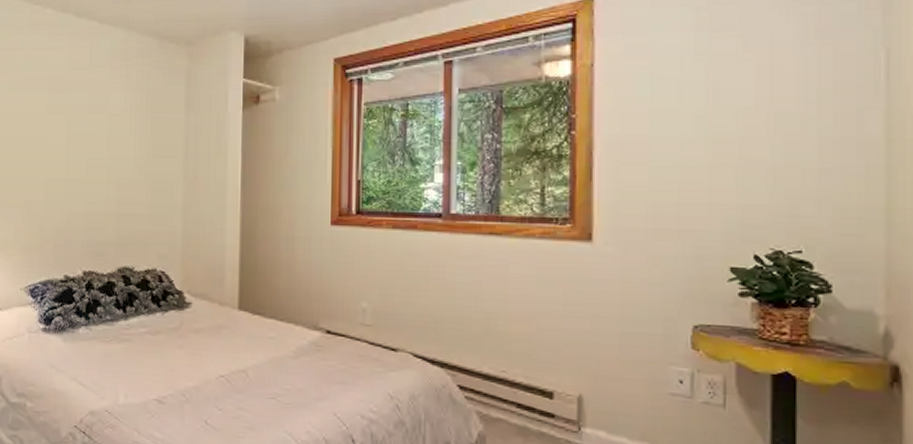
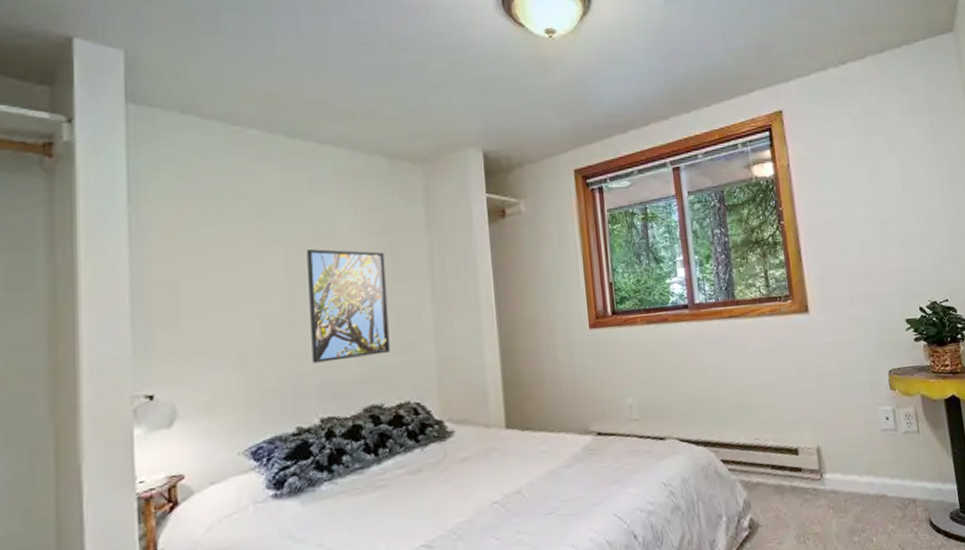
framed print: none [81,121,147,223] -> present [307,249,391,363]

